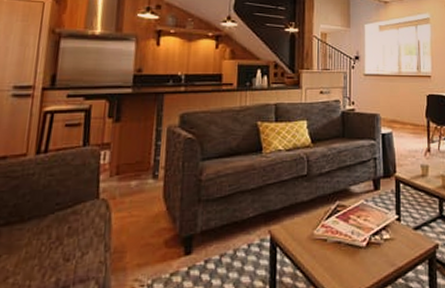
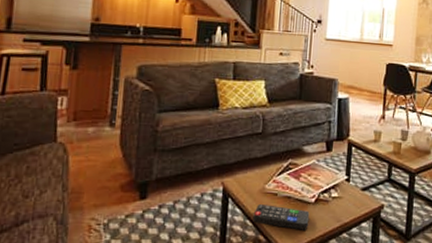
remote control: none [303,252,362,278] -> present [253,204,310,230]

